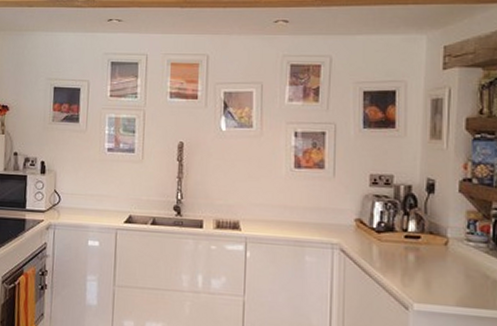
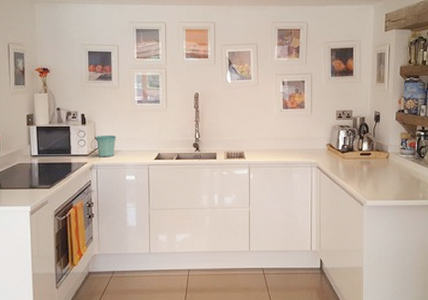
flower pot: none [55,187,80,216] -> present [95,135,116,157]

